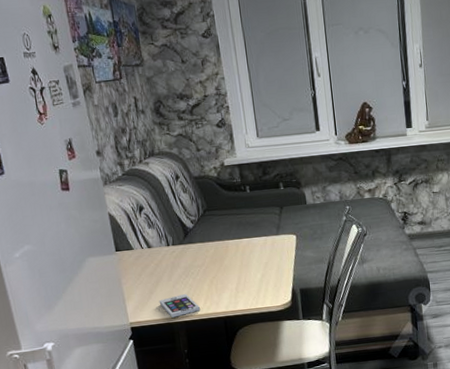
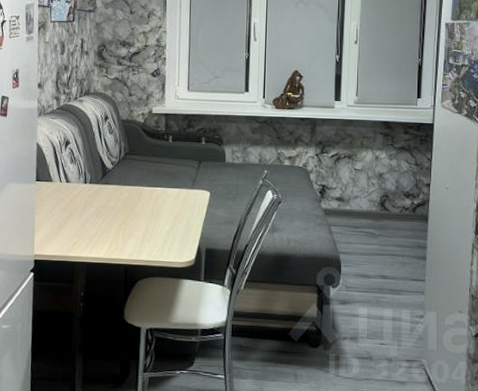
smartphone: present [159,293,201,318] -> none [66,233,105,257]

